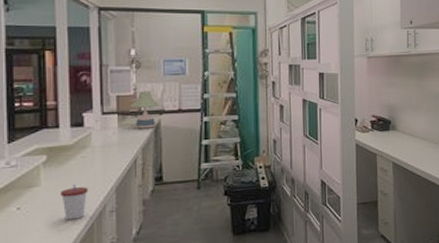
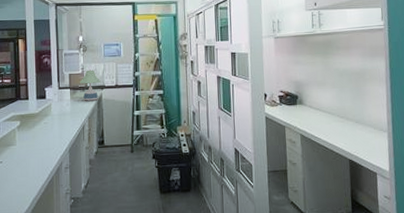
cup: present [59,183,88,220] -> none [29,144,49,173]

